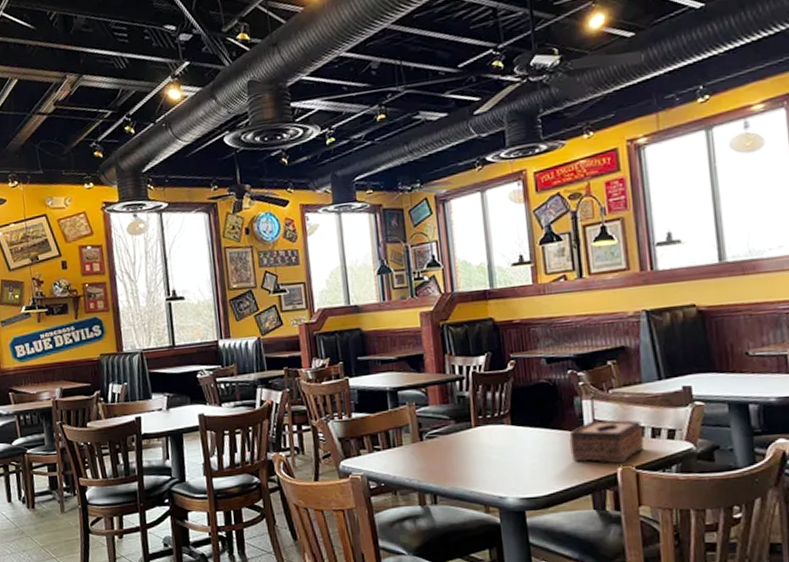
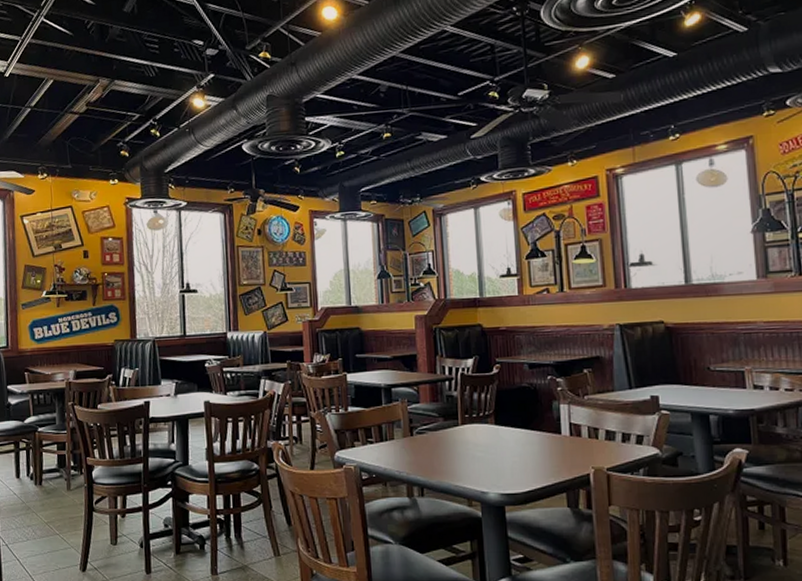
tissue box: present [569,420,645,464] -> none [547,423,615,465]

